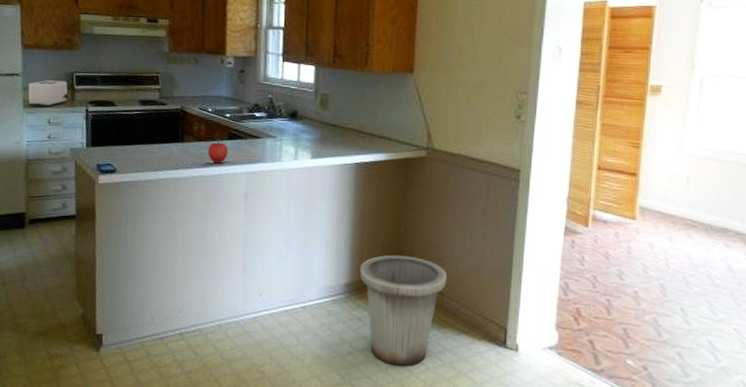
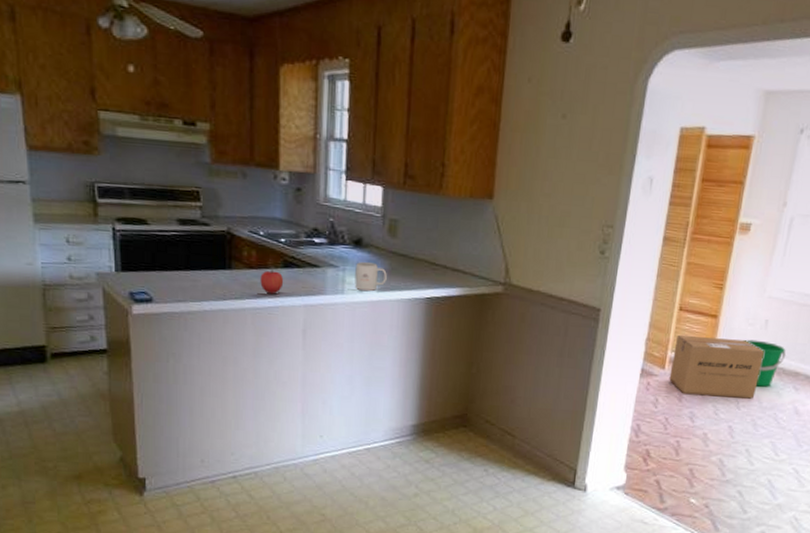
toaster: present [28,80,68,108] -> none [38,190,90,224]
mug: none [291,132,319,159] -> present [354,262,387,292]
trash can: present [359,255,448,367] -> none [428,395,520,508]
box: none [593,194,688,256] -> present [669,335,764,399]
bucket: none [666,196,712,244] -> present [744,339,786,387]

